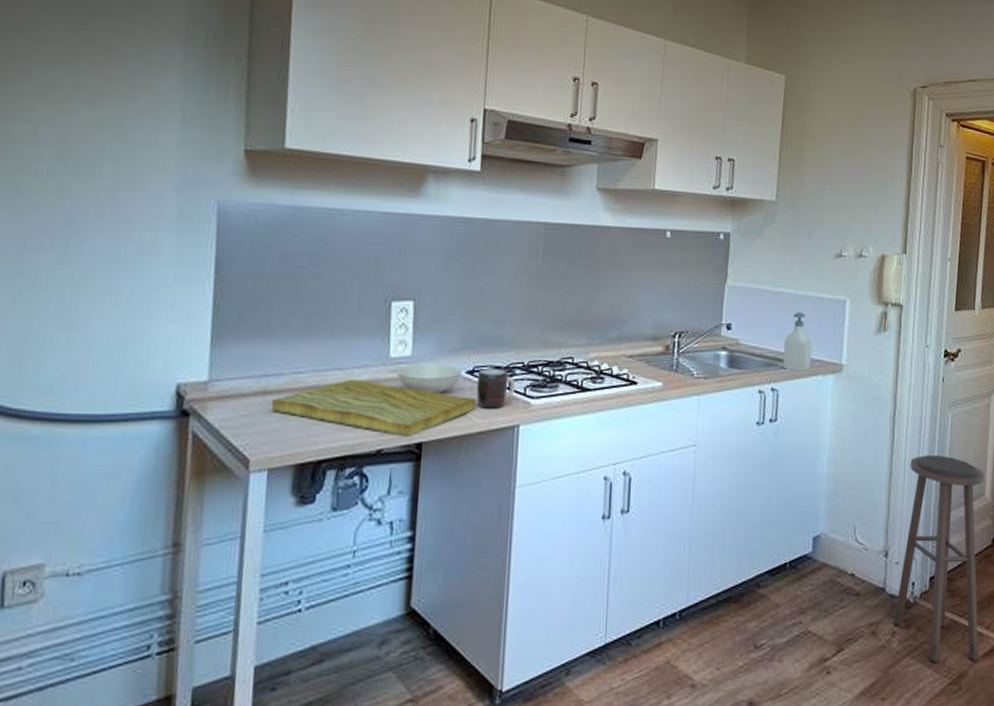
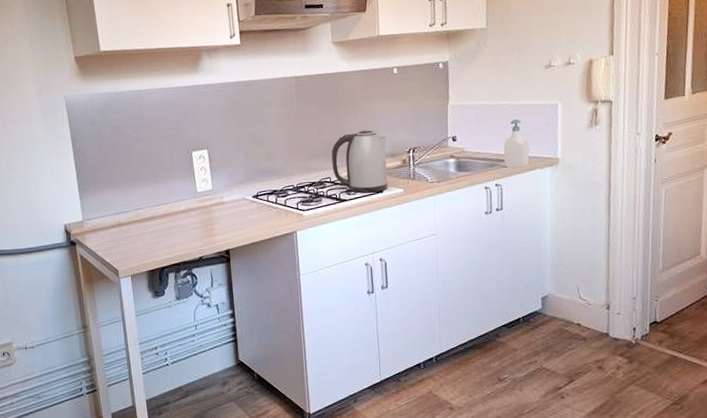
cutting board: present [271,379,476,437] -> none [124,209,263,247]
bowl: present [396,364,462,394] -> none [203,193,250,214]
mug: present [476,367,516,410] -> none [261,191,290,223]
kettle: none [577,302,648,384] -> present [331,130,388,193]
stool: present [894,455,985,663] -> none [618,224,700,389]

